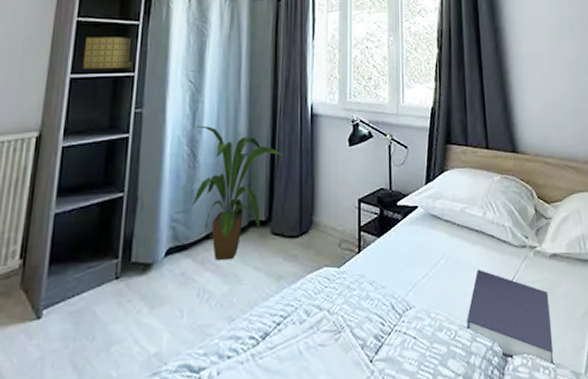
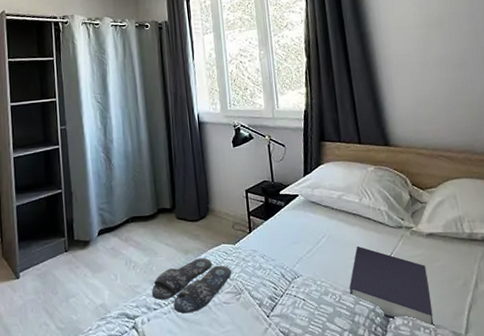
decorative box: present [82,37,134,69] -> none [17,71,53,99]
house plant: present [192,125,284,260] -> none [108,136,180,238]
slippers: none [227,285,332,362] -> present [151,258,231,314]

